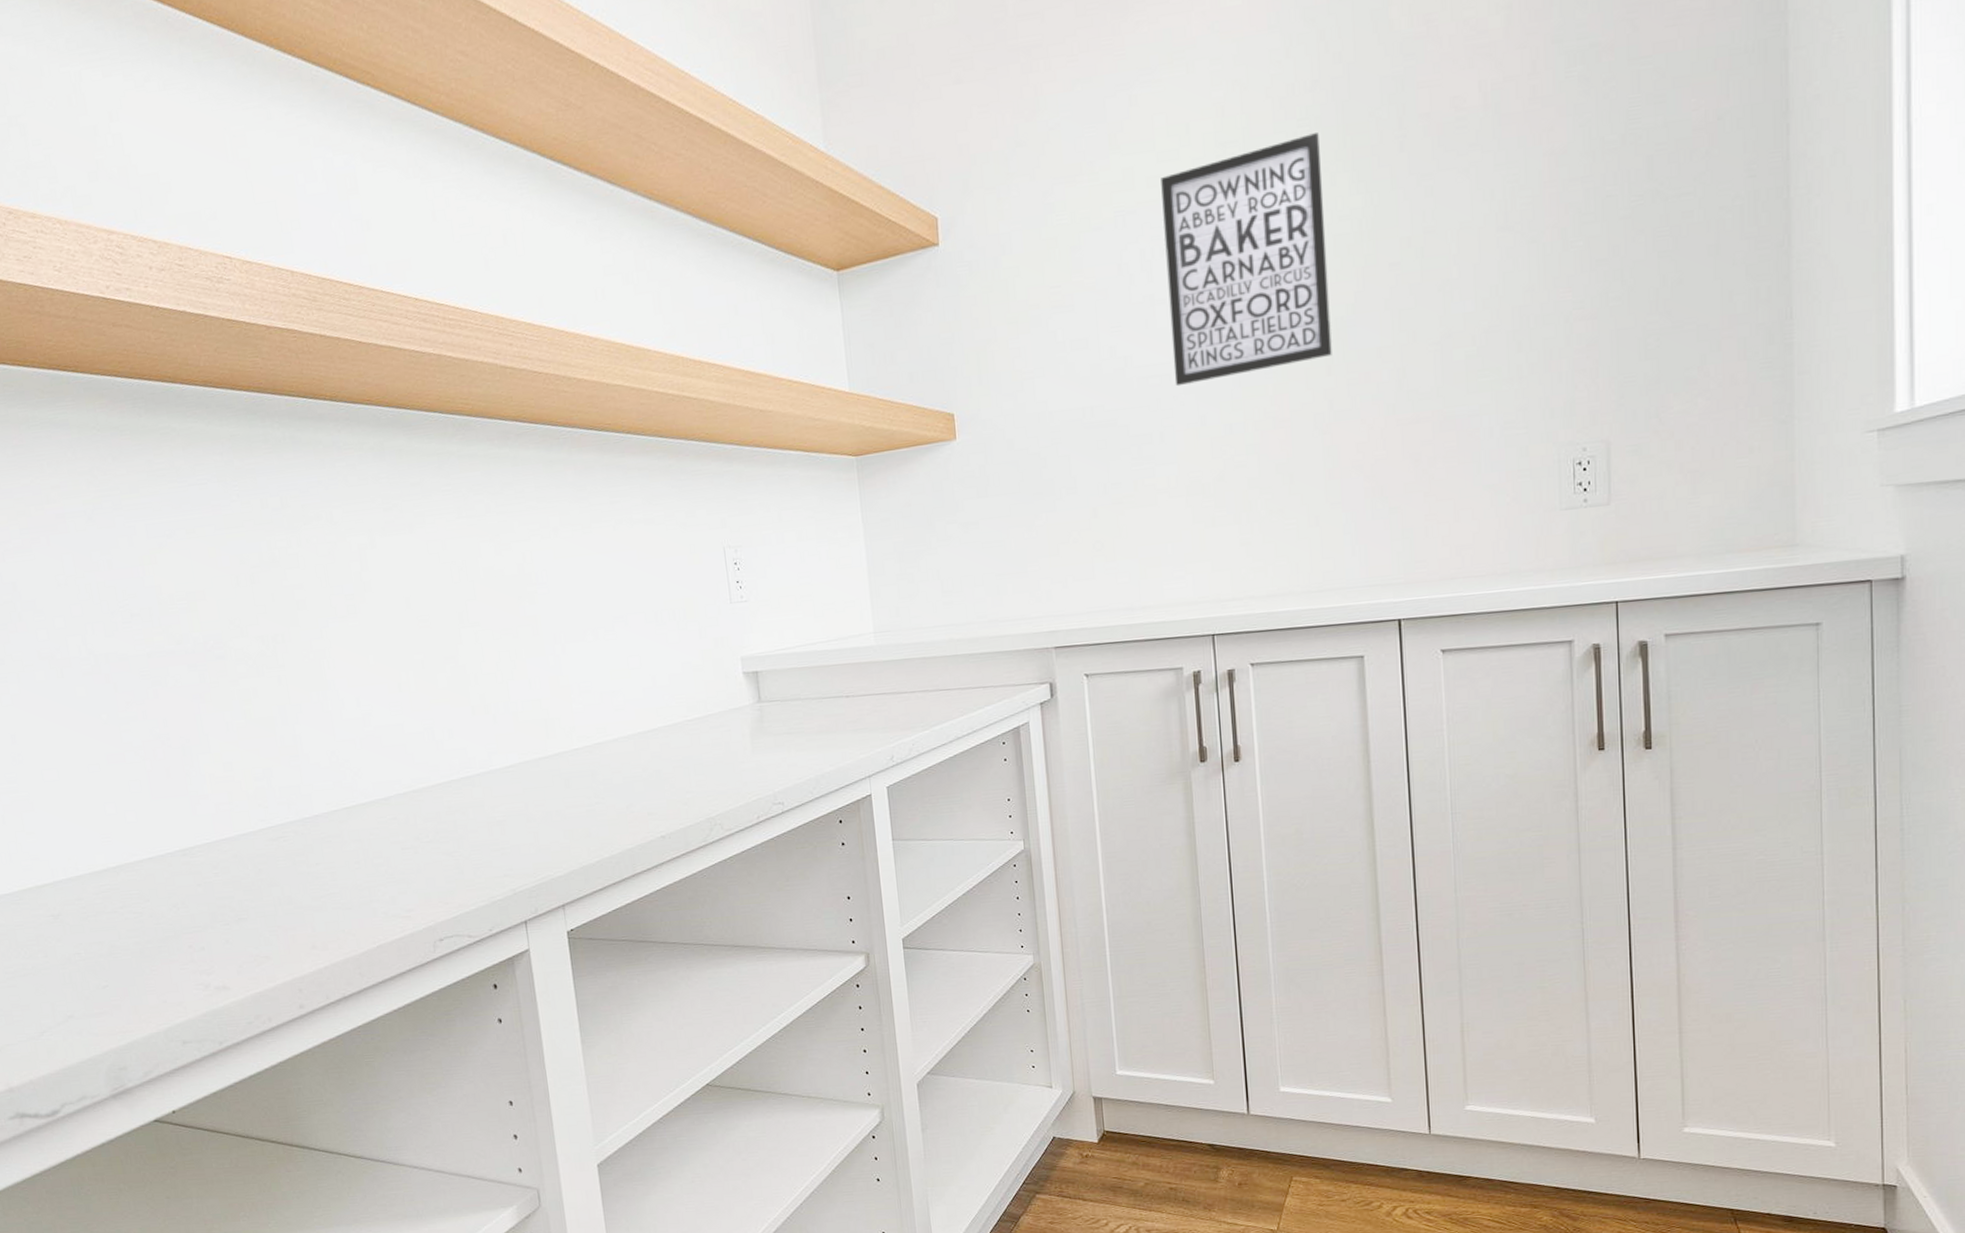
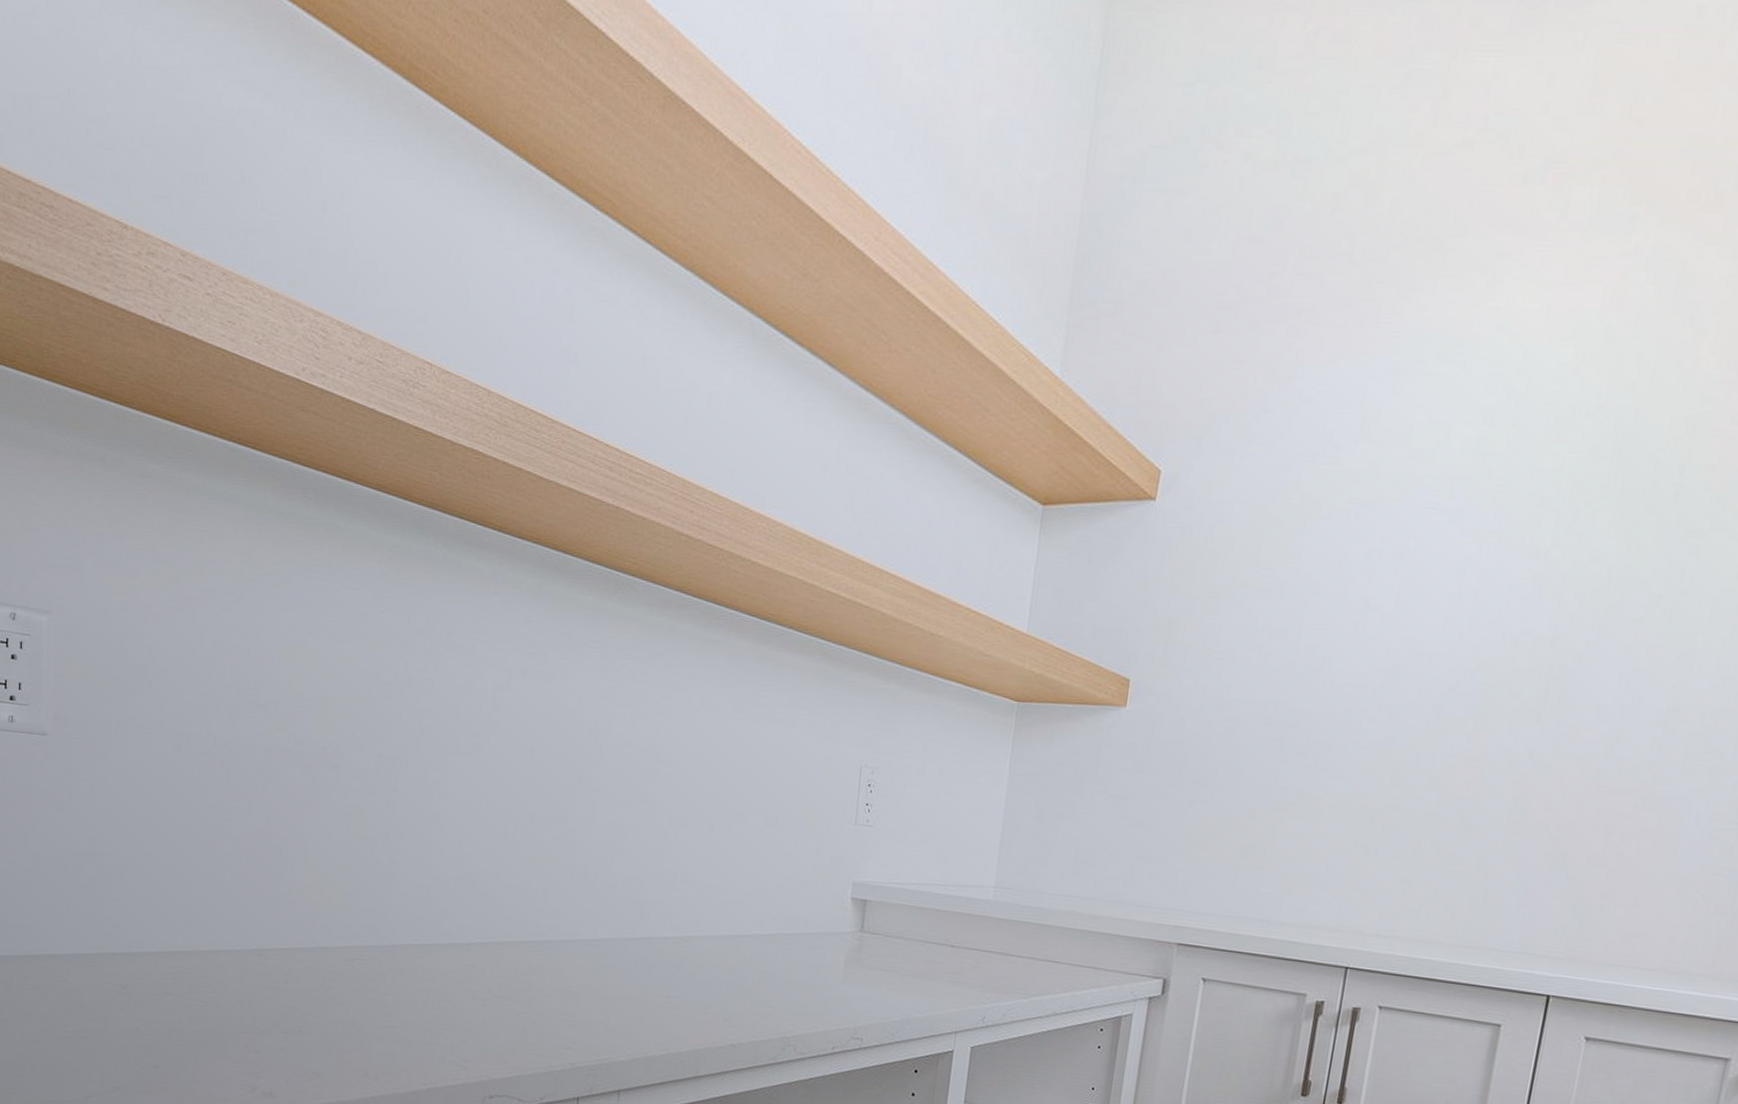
wall art: present [1161,133,1332,387] -> none [1370,462,1590,704]

